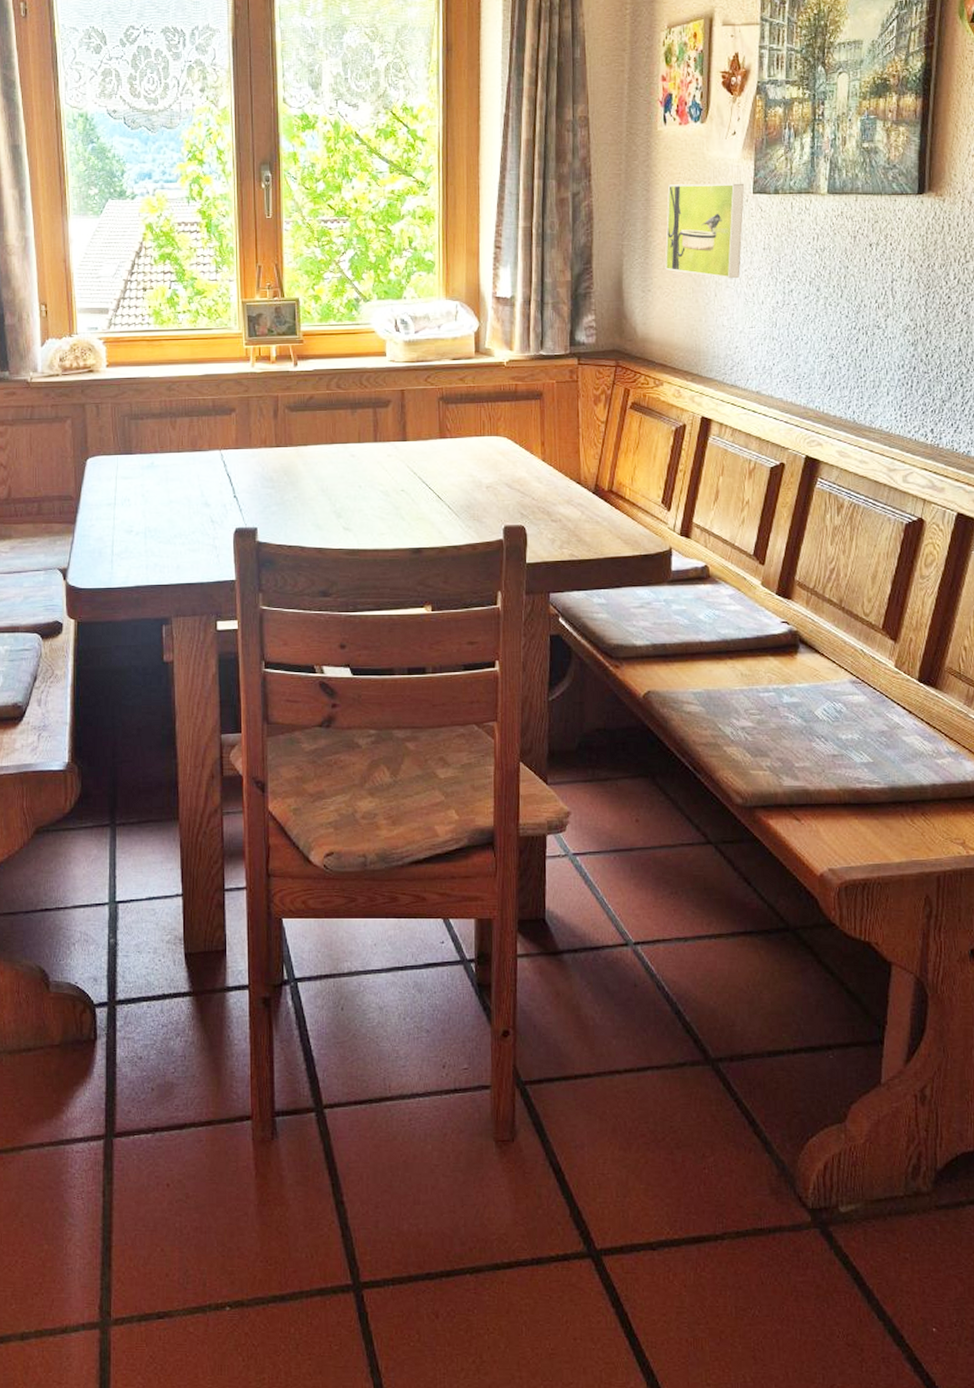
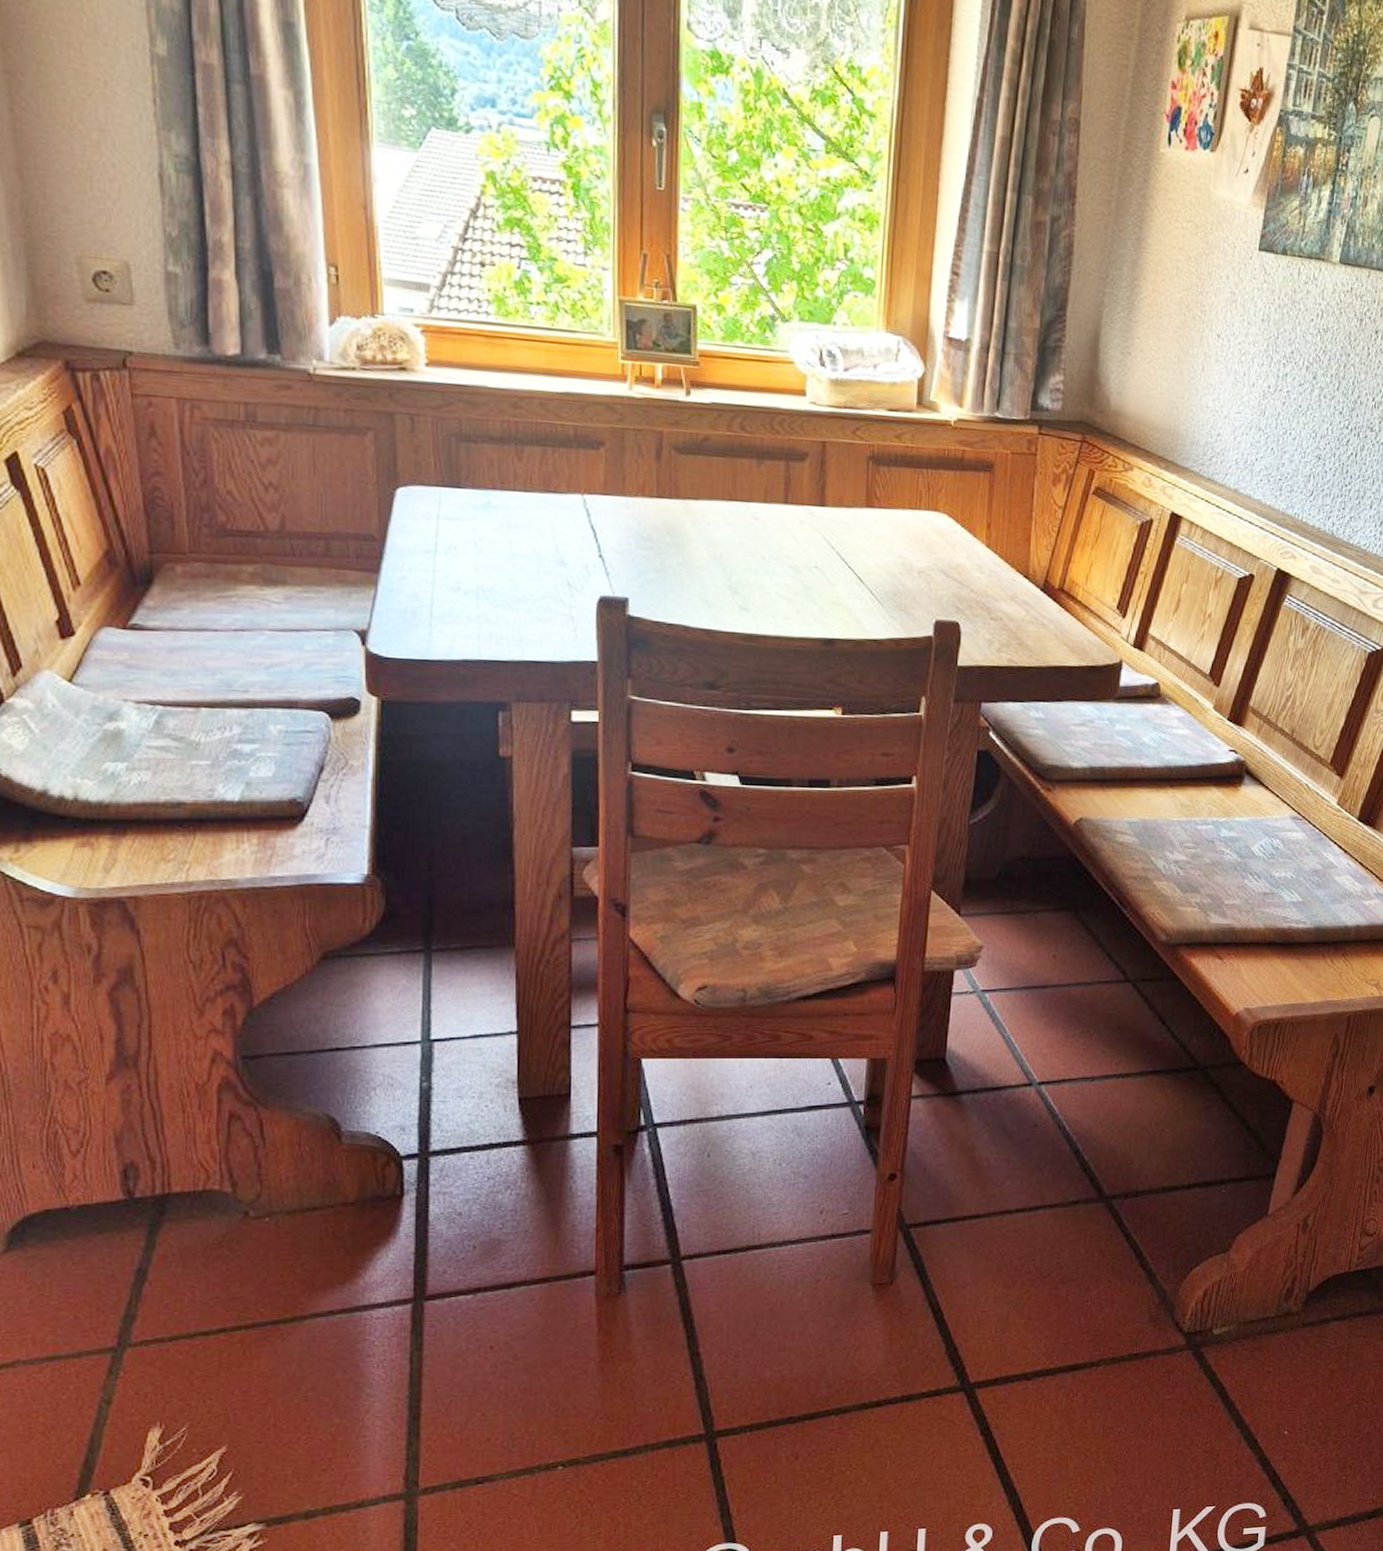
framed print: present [665,183,745,278] -> none [1150,224,1251,351]

